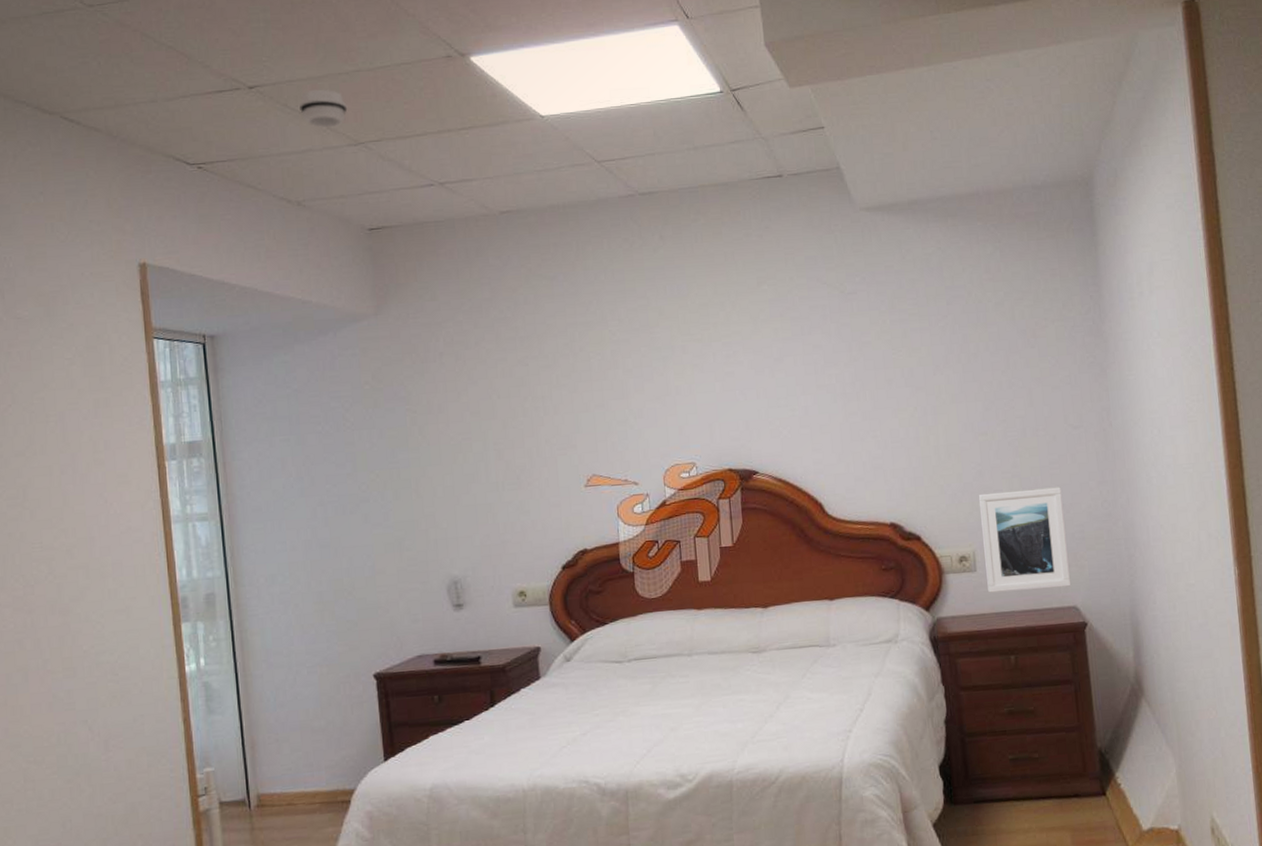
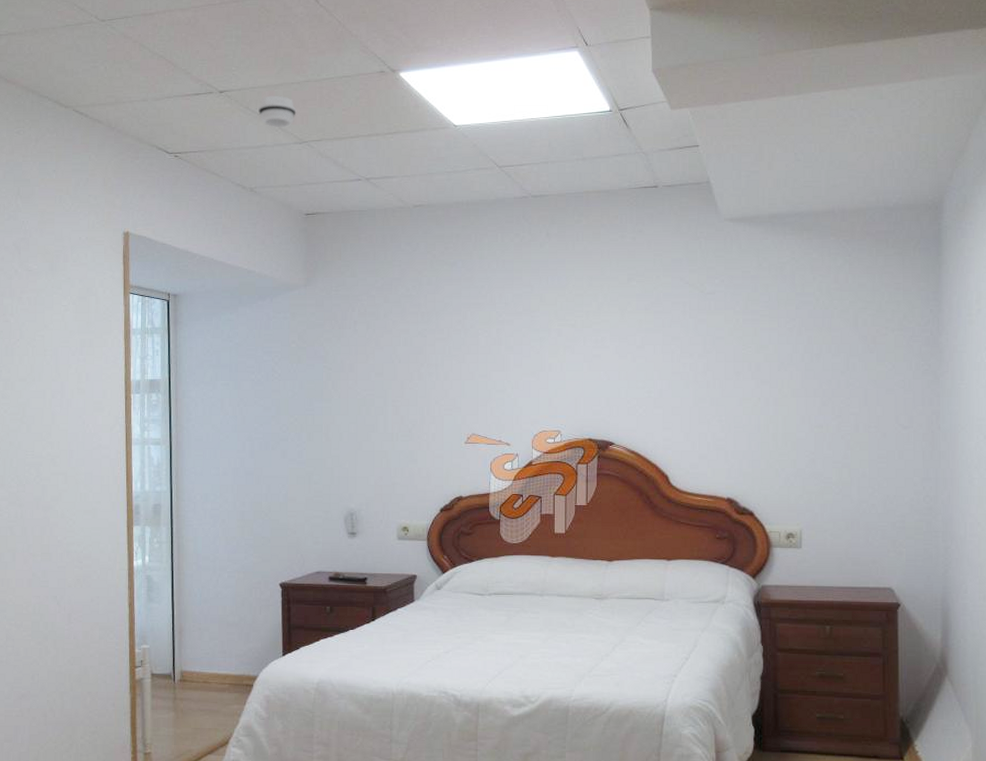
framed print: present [978,487,1072,593] -> none [809,479,889,570]

